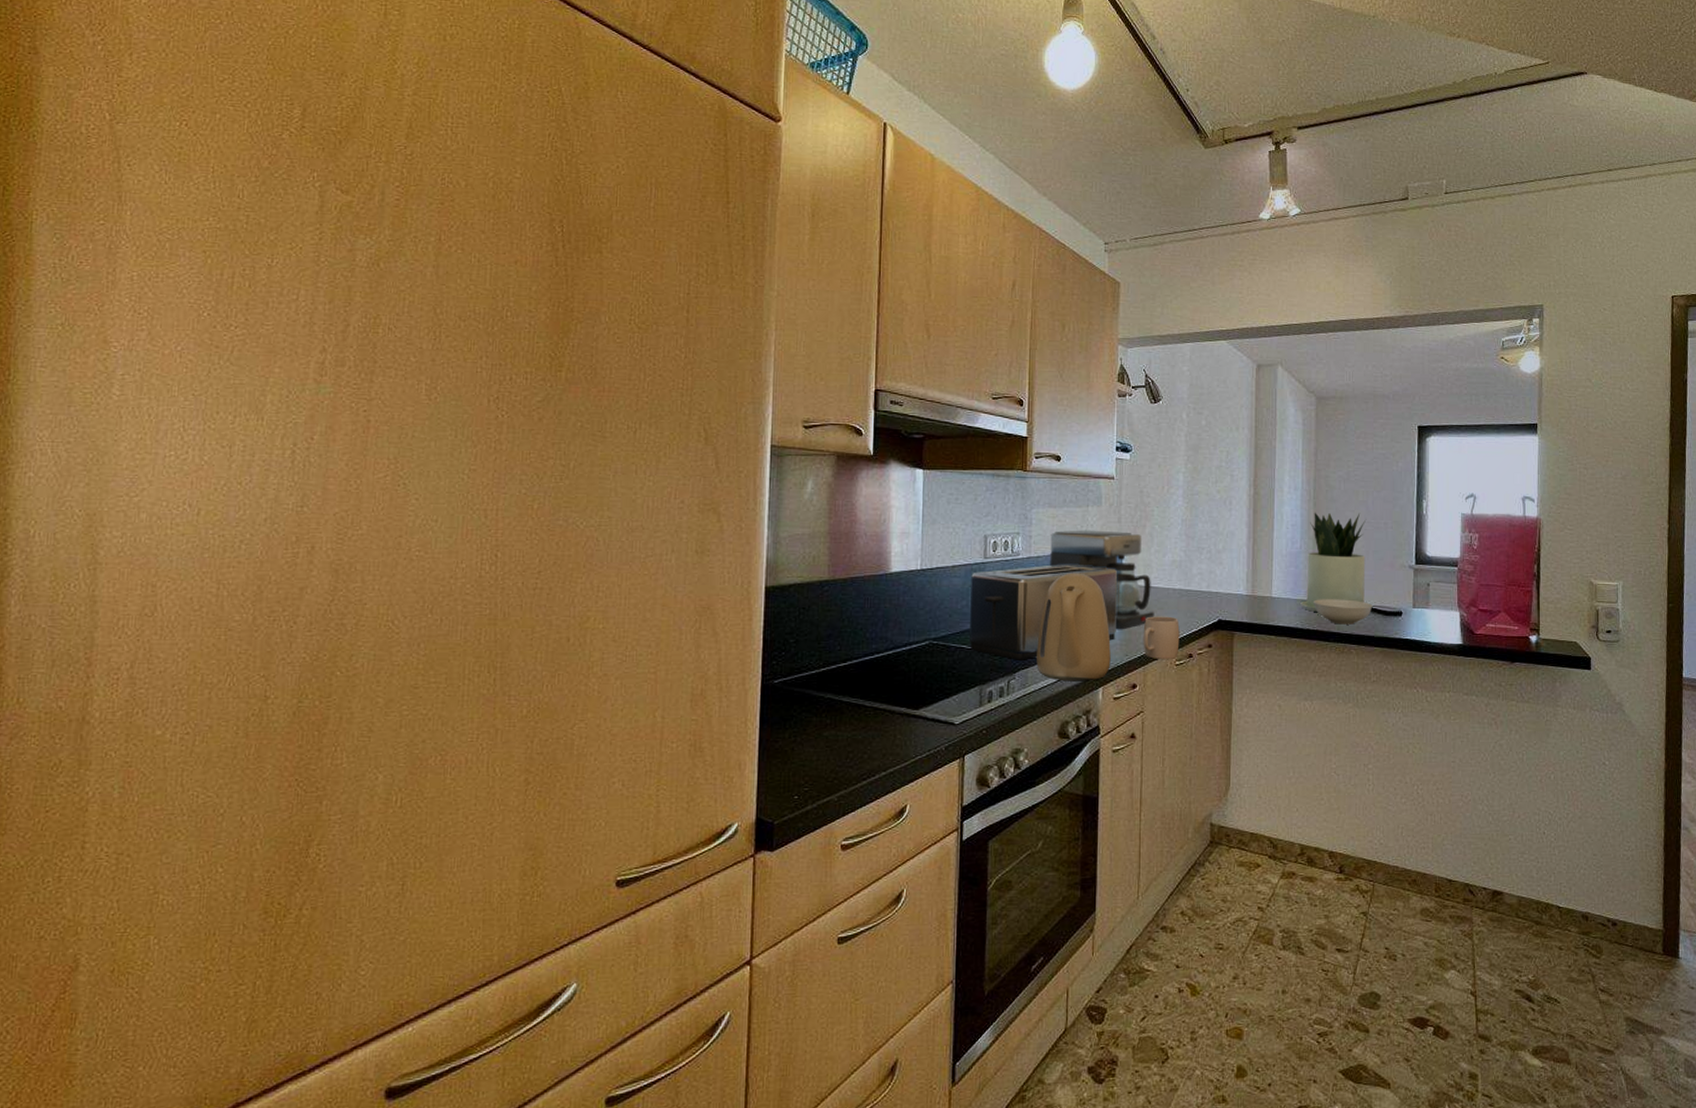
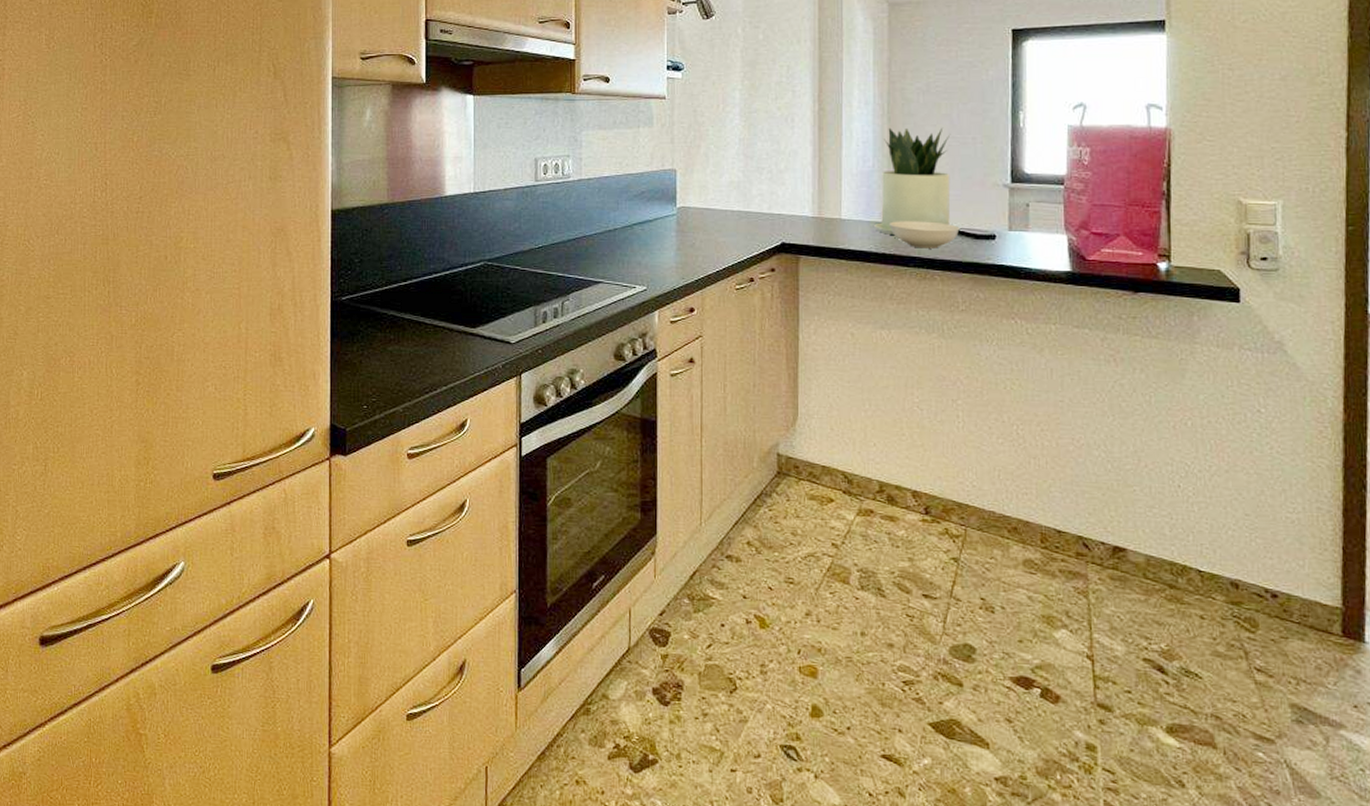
toaster: present [970,563,1117,660] -> none [523,185,671,282]
kettle: present [1037,572,1111,682] -> none [590,194,666,304]
coffee maker: present [1050,530,1155,629] -> none [601,151,712,252]
mug: present [1143,616,1180,660] -> none [700,239,740,284]

